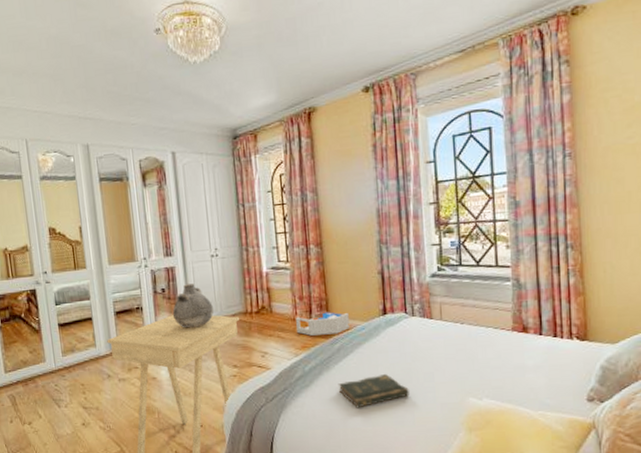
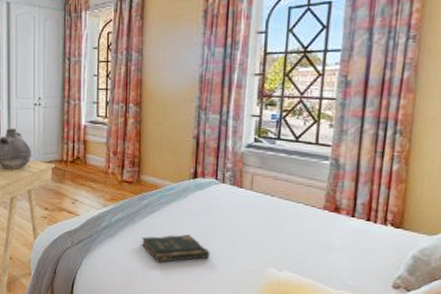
storage bin: present [296,312,350,336] -> none [108,169,159,191]

